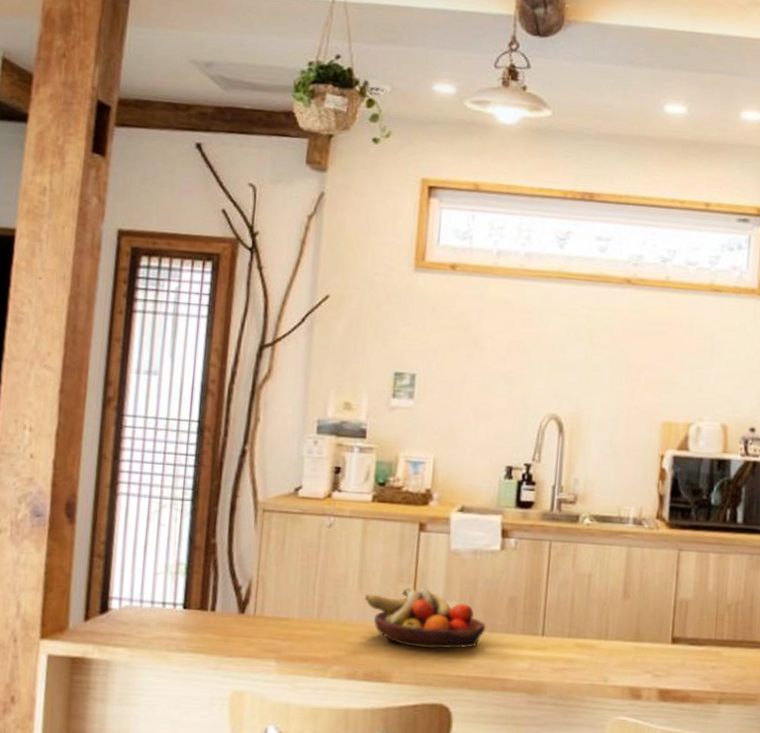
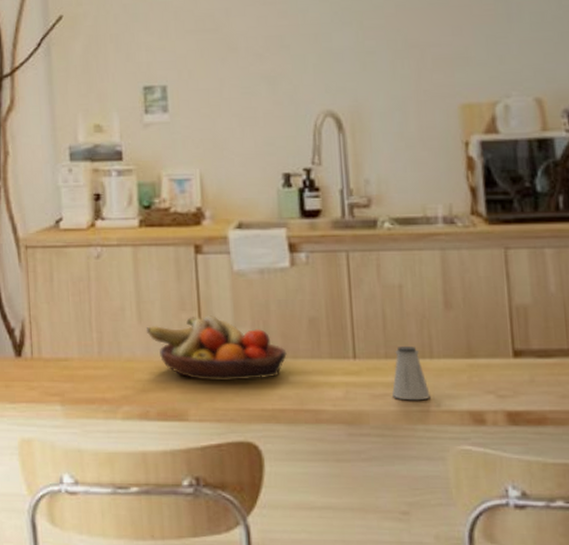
saltshaker: none [569,628,600,676] -> present [391,347,430,401]

